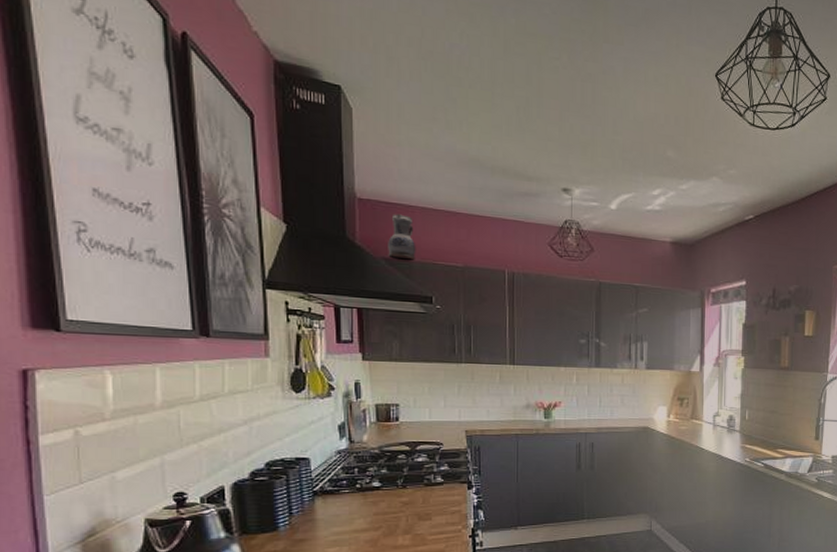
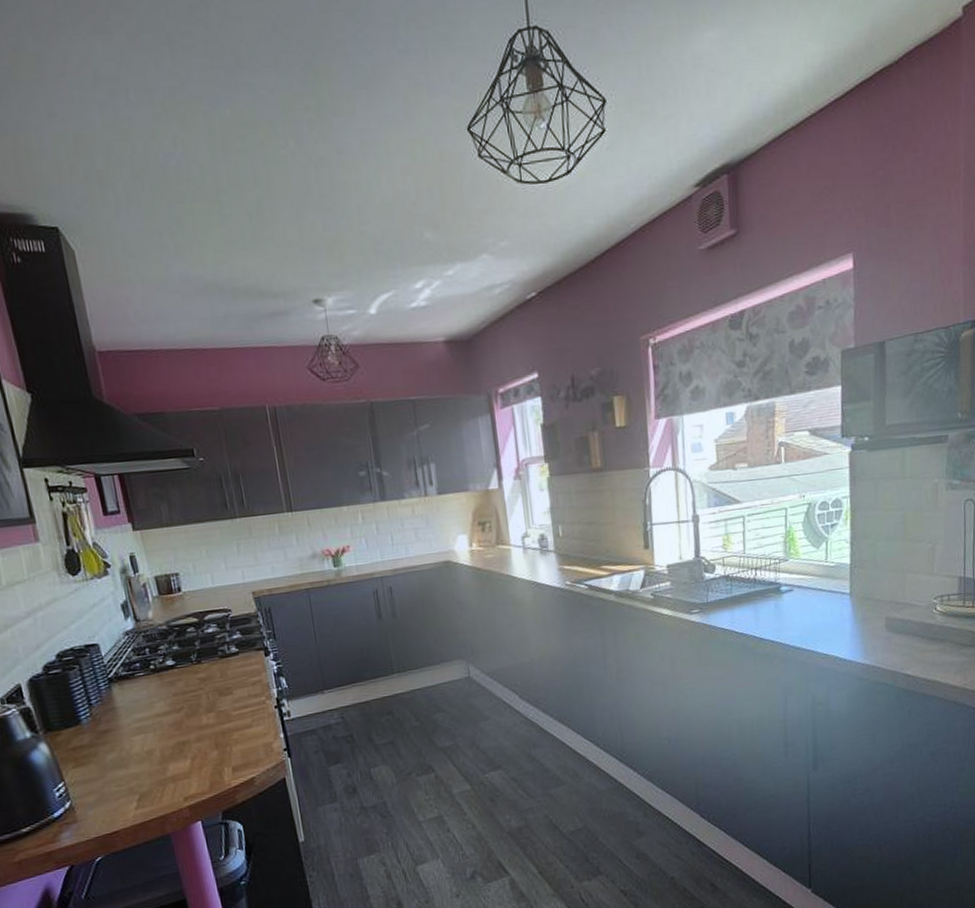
ceramic jug: present [388,214,416,262] -> none [135,361,170,414]

